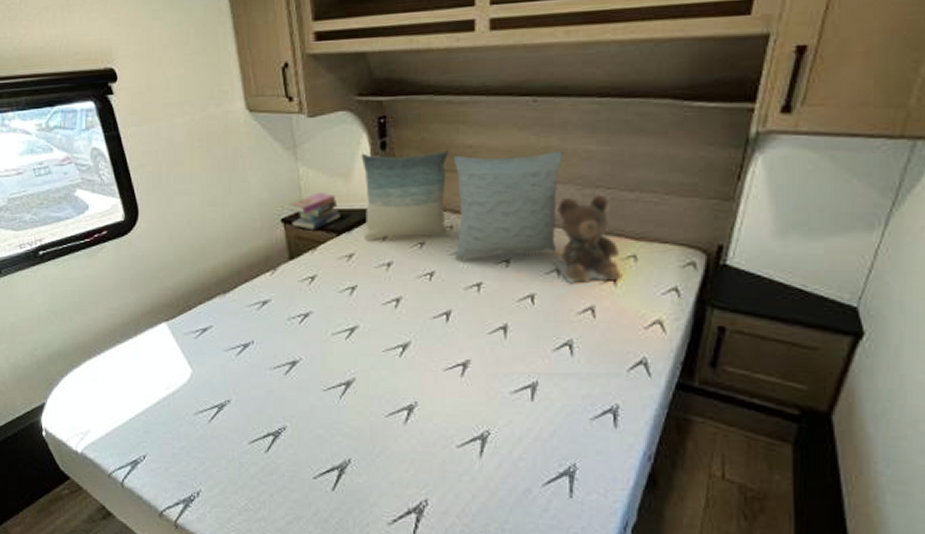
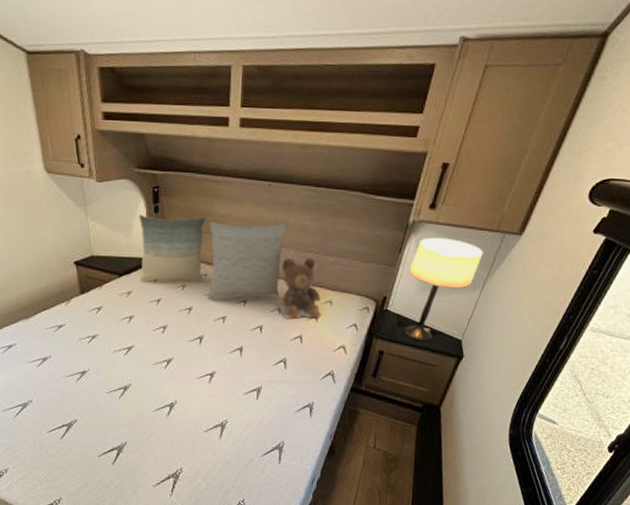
books: present [289,192,341,231] -> none [80,242,122,272]
table lamp: none [754,153,882,311] -> present [403,237,484,342]

